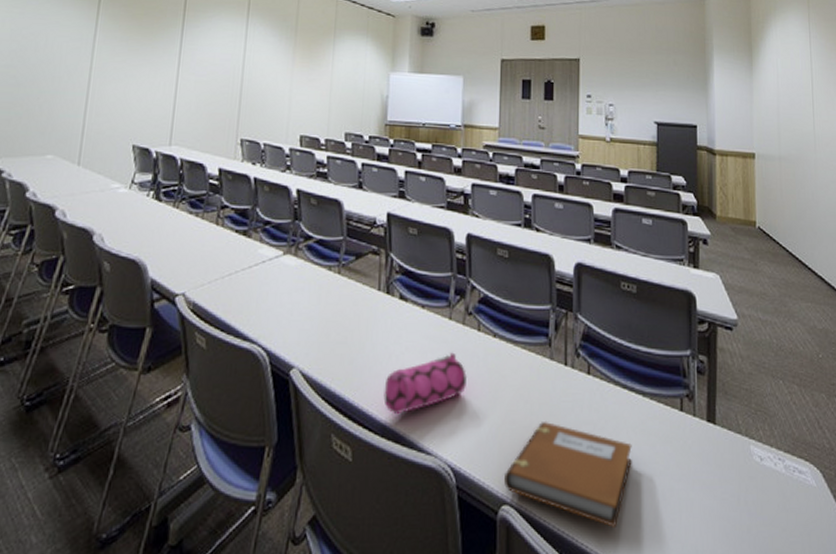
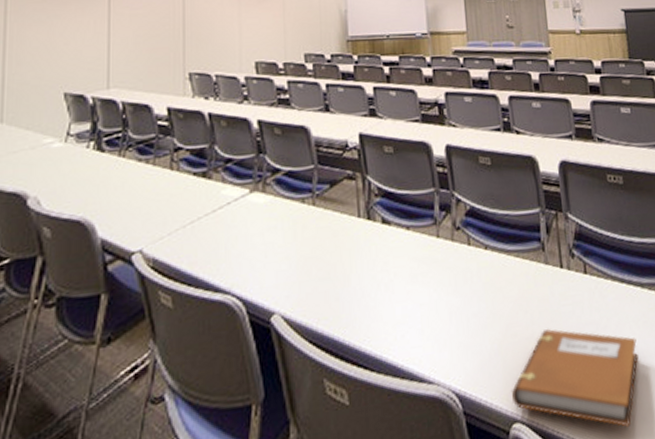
pencil case: present [383,352,468,415] -> none [375,271,463,347]

